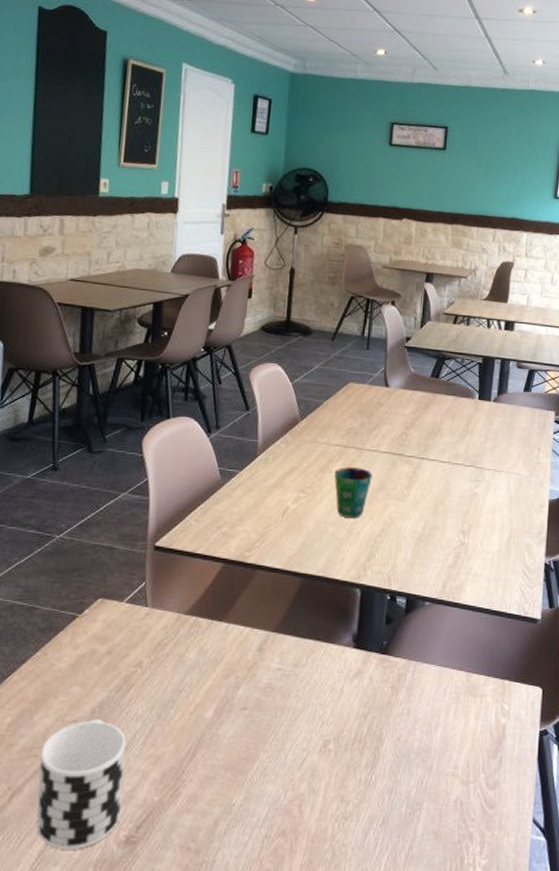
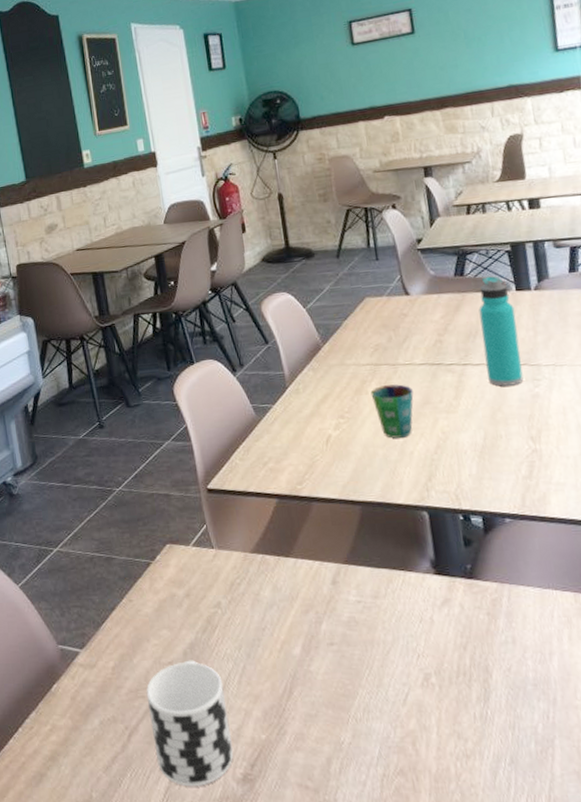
water bottle: none [438,382,474,483] -> present [478,276,524,386]

